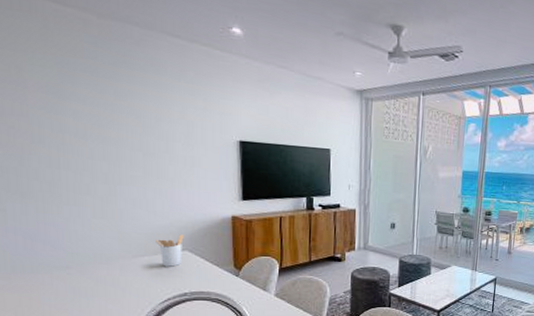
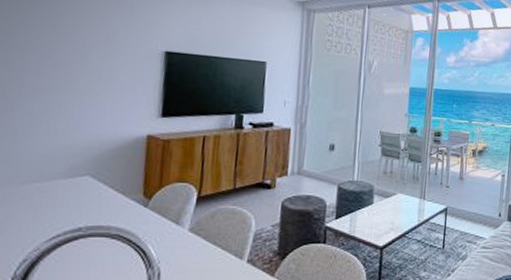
utensil holder: present [156,234,184,267] -> none [52,156,87,195]

